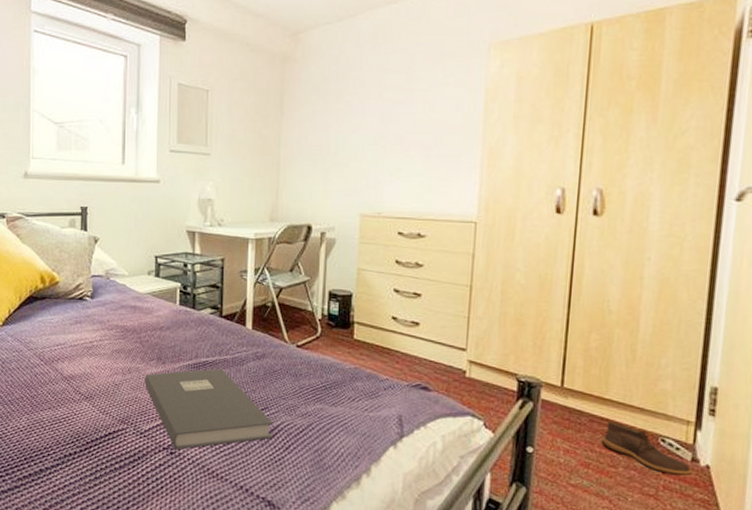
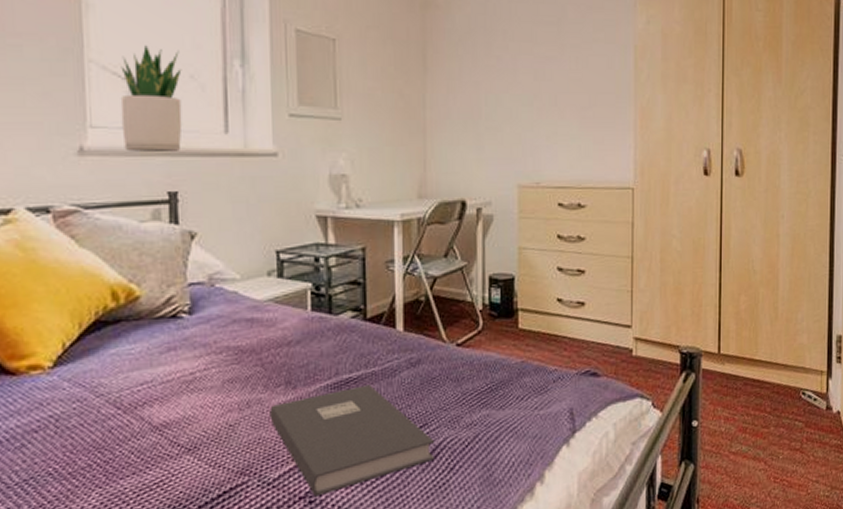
planter: none [52,98,94,177] -> present [120,45,183,152]
boot: present [601,421,692,476] -> none [754,381,827,426]

